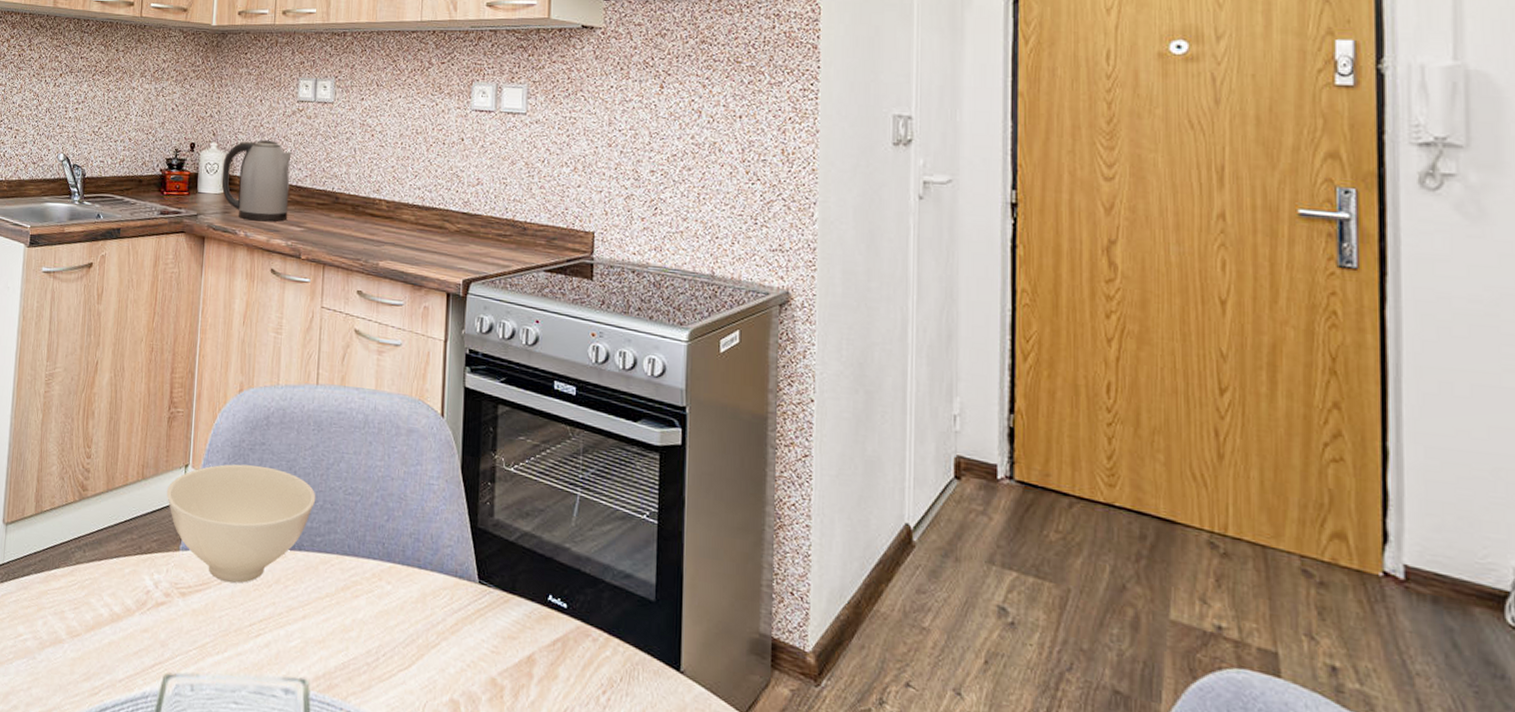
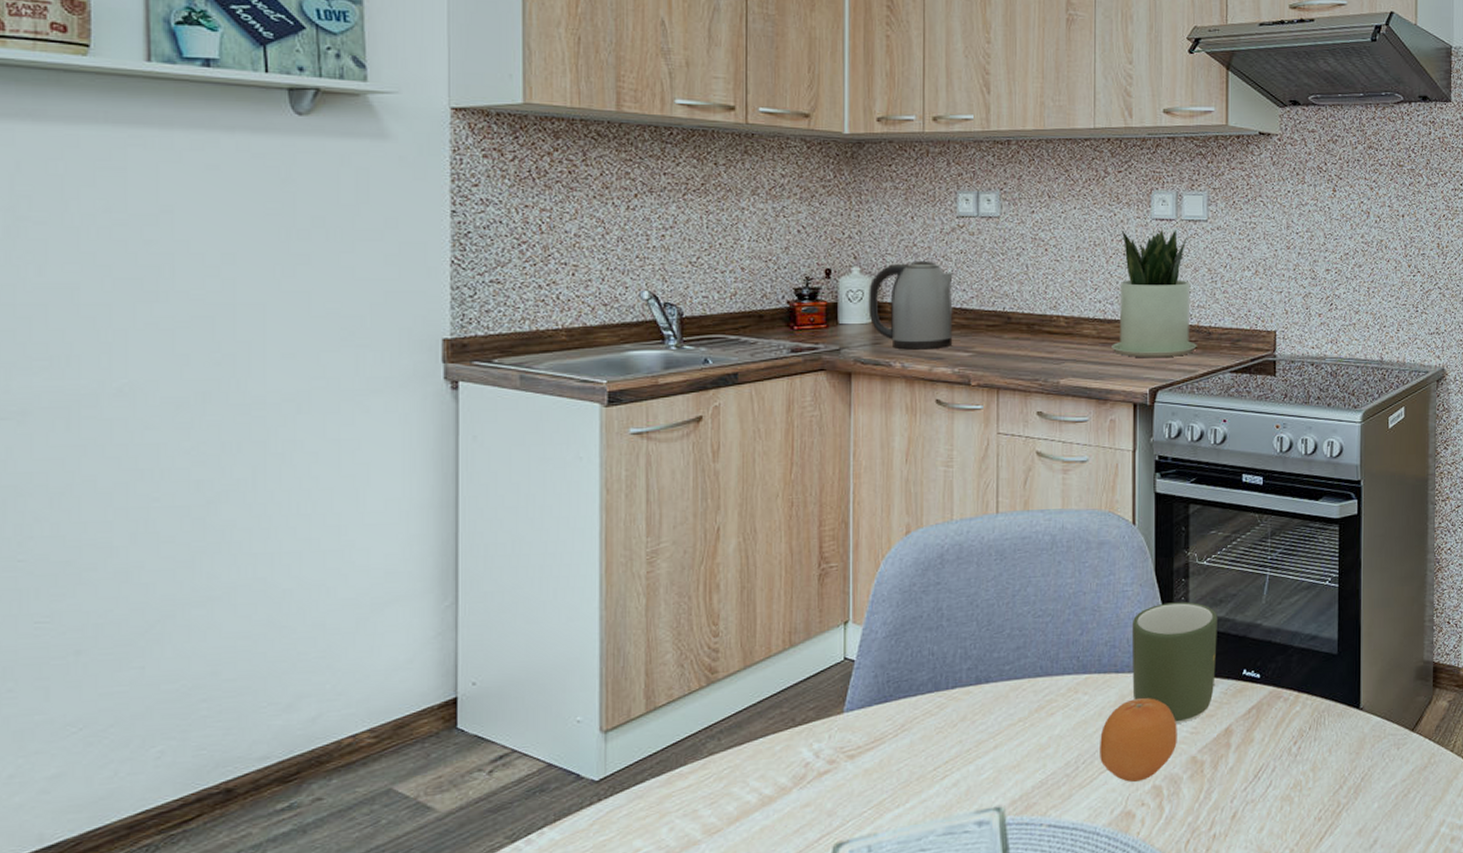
bowl: present [166,464,316,583] -> none [822,606,1002,732]
fruit: none [399,600,478,691] -> present [1100,698,1177,782]
planter: none [428,119,512,250] -> present [1112,229,1197,358]
mug: none [434,504,523,639] -> present [1131,601,1218,724]

